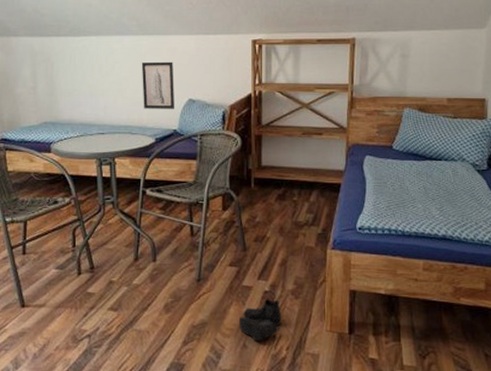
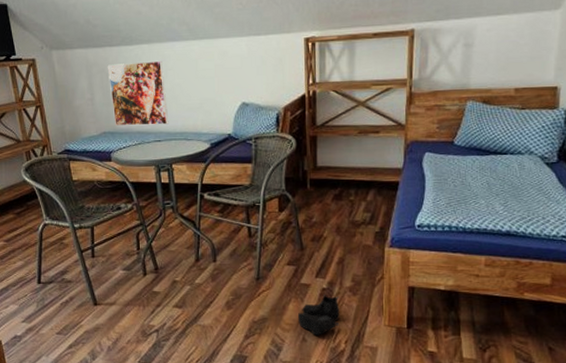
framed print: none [53,53,114,117] -> present [107,60,169,126]
wall art: present [141,61,175,109] -> none [193,65,229,115]

